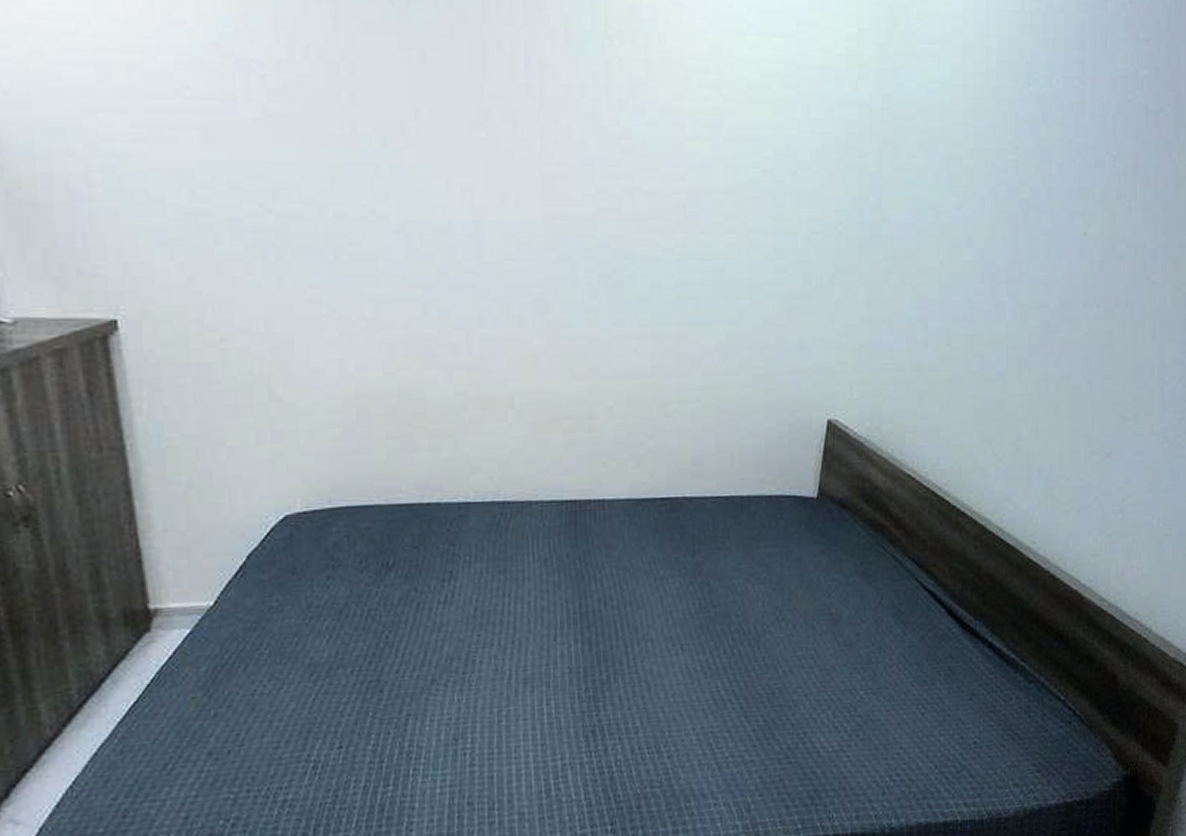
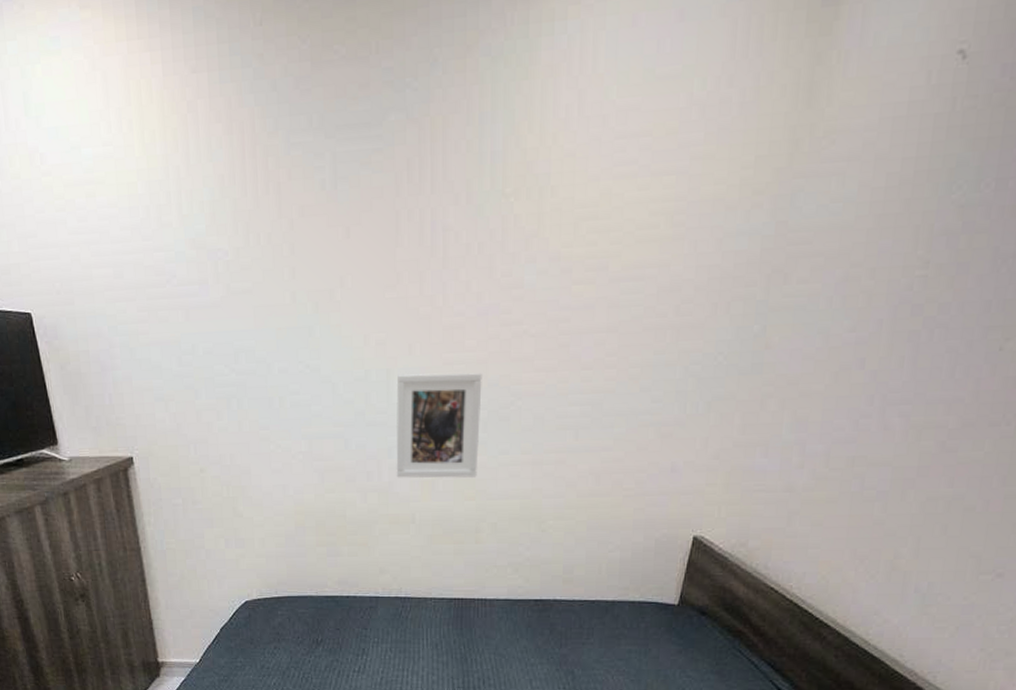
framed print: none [487,228,590,353] -> present [396,373,482,478]

